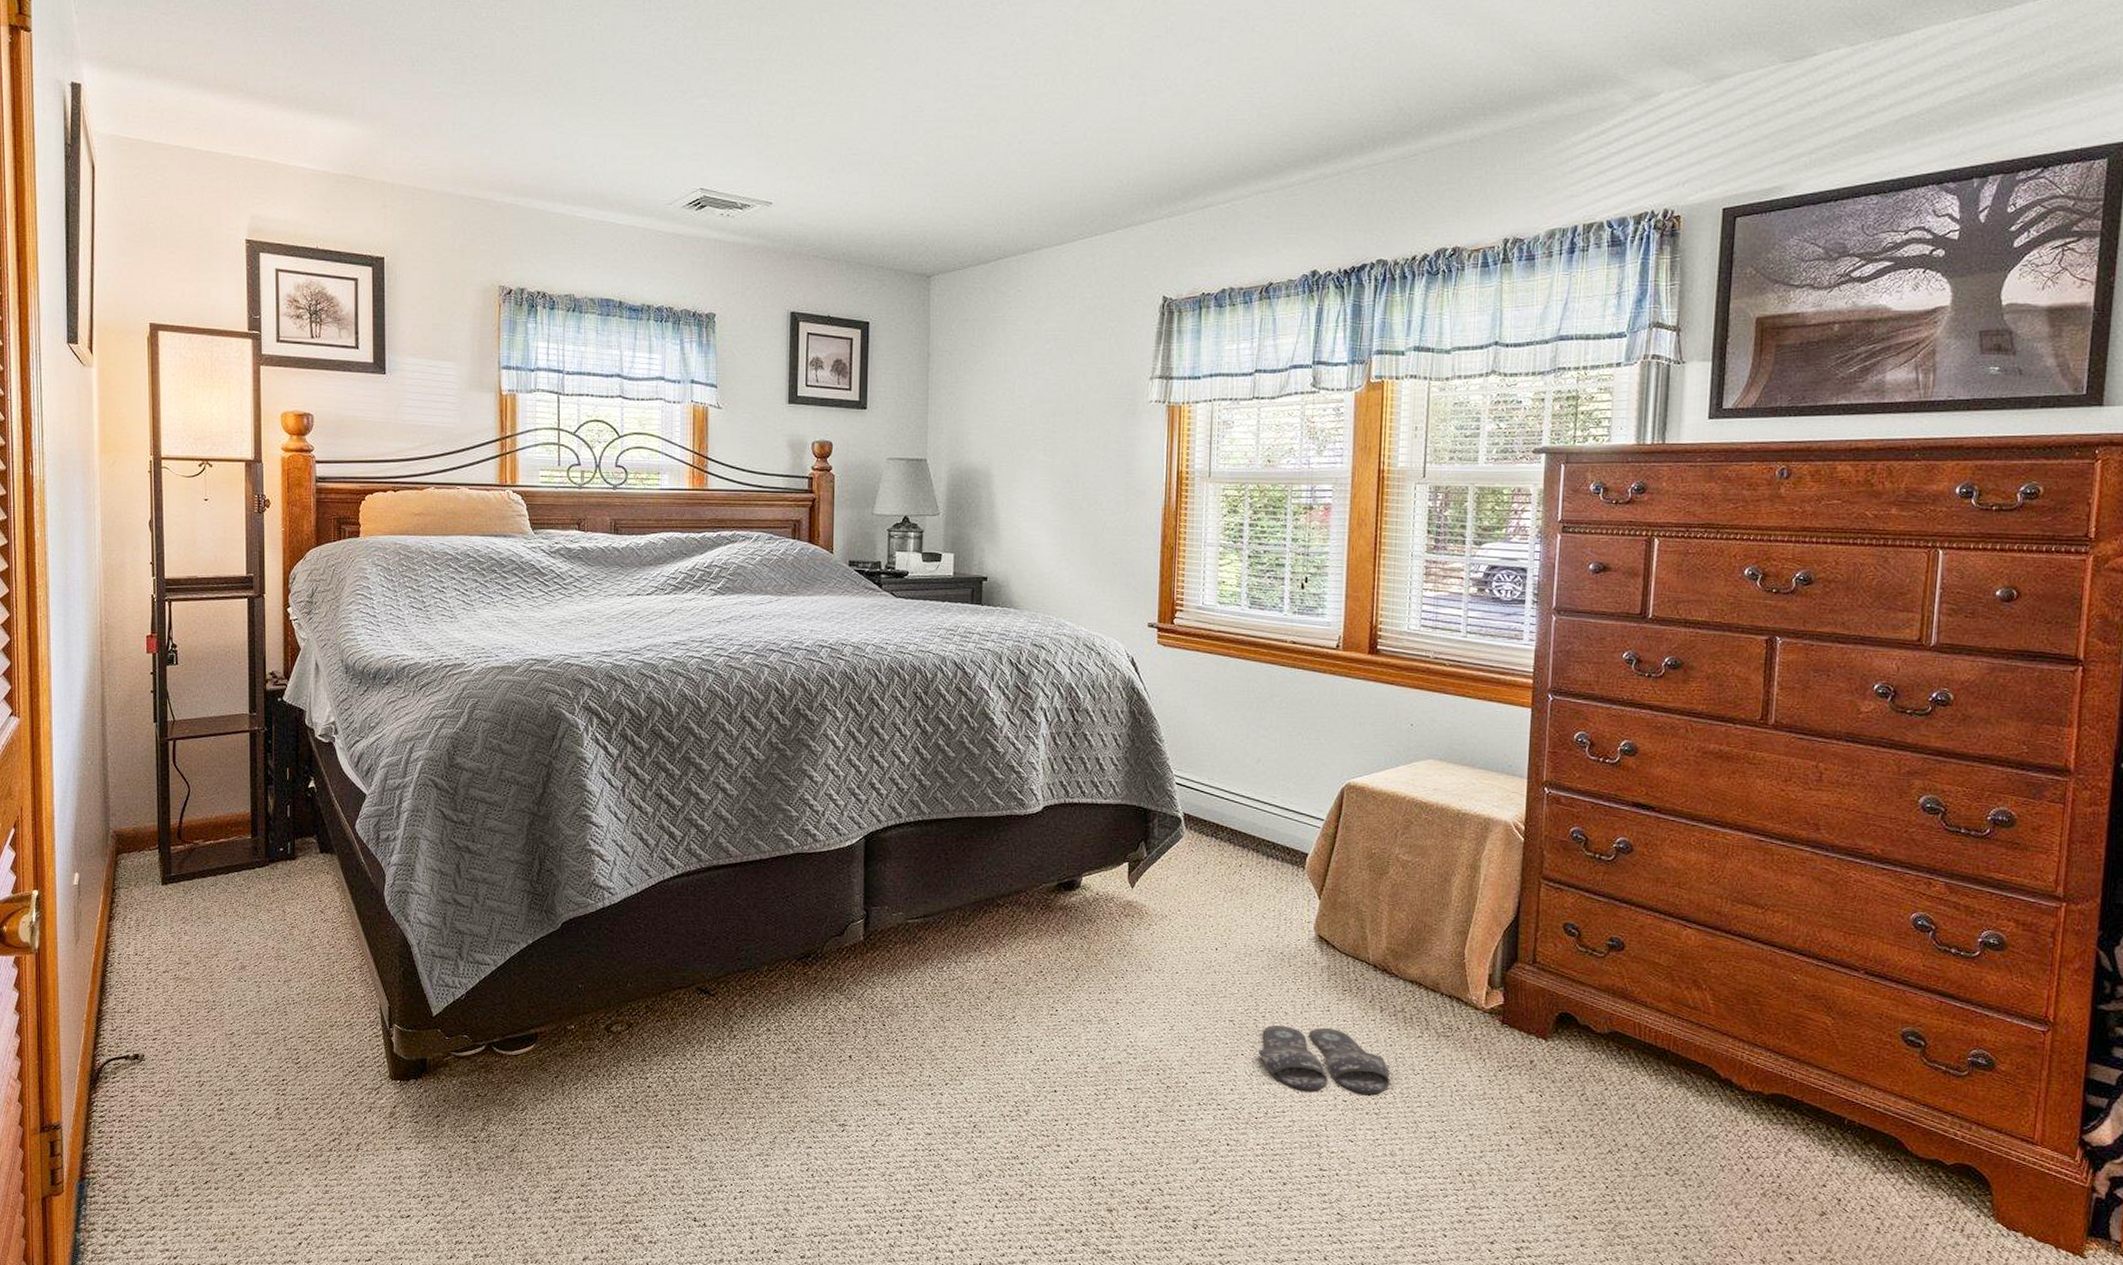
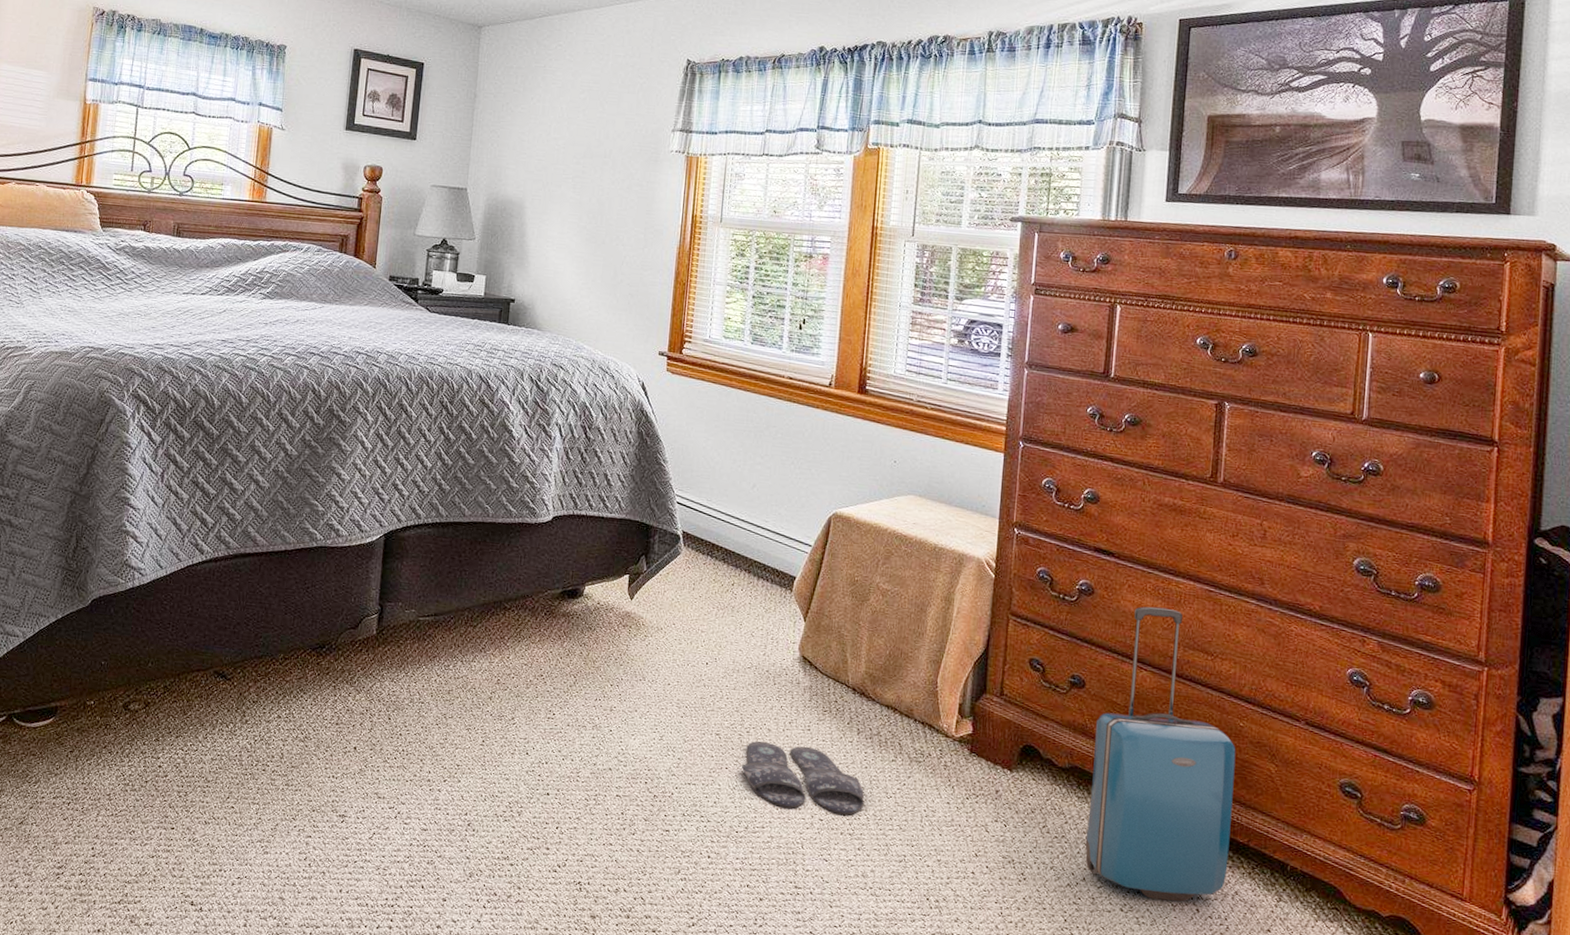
suitcase: none [1626,860,1789,1162] -> present [1085,606,1236,902]

